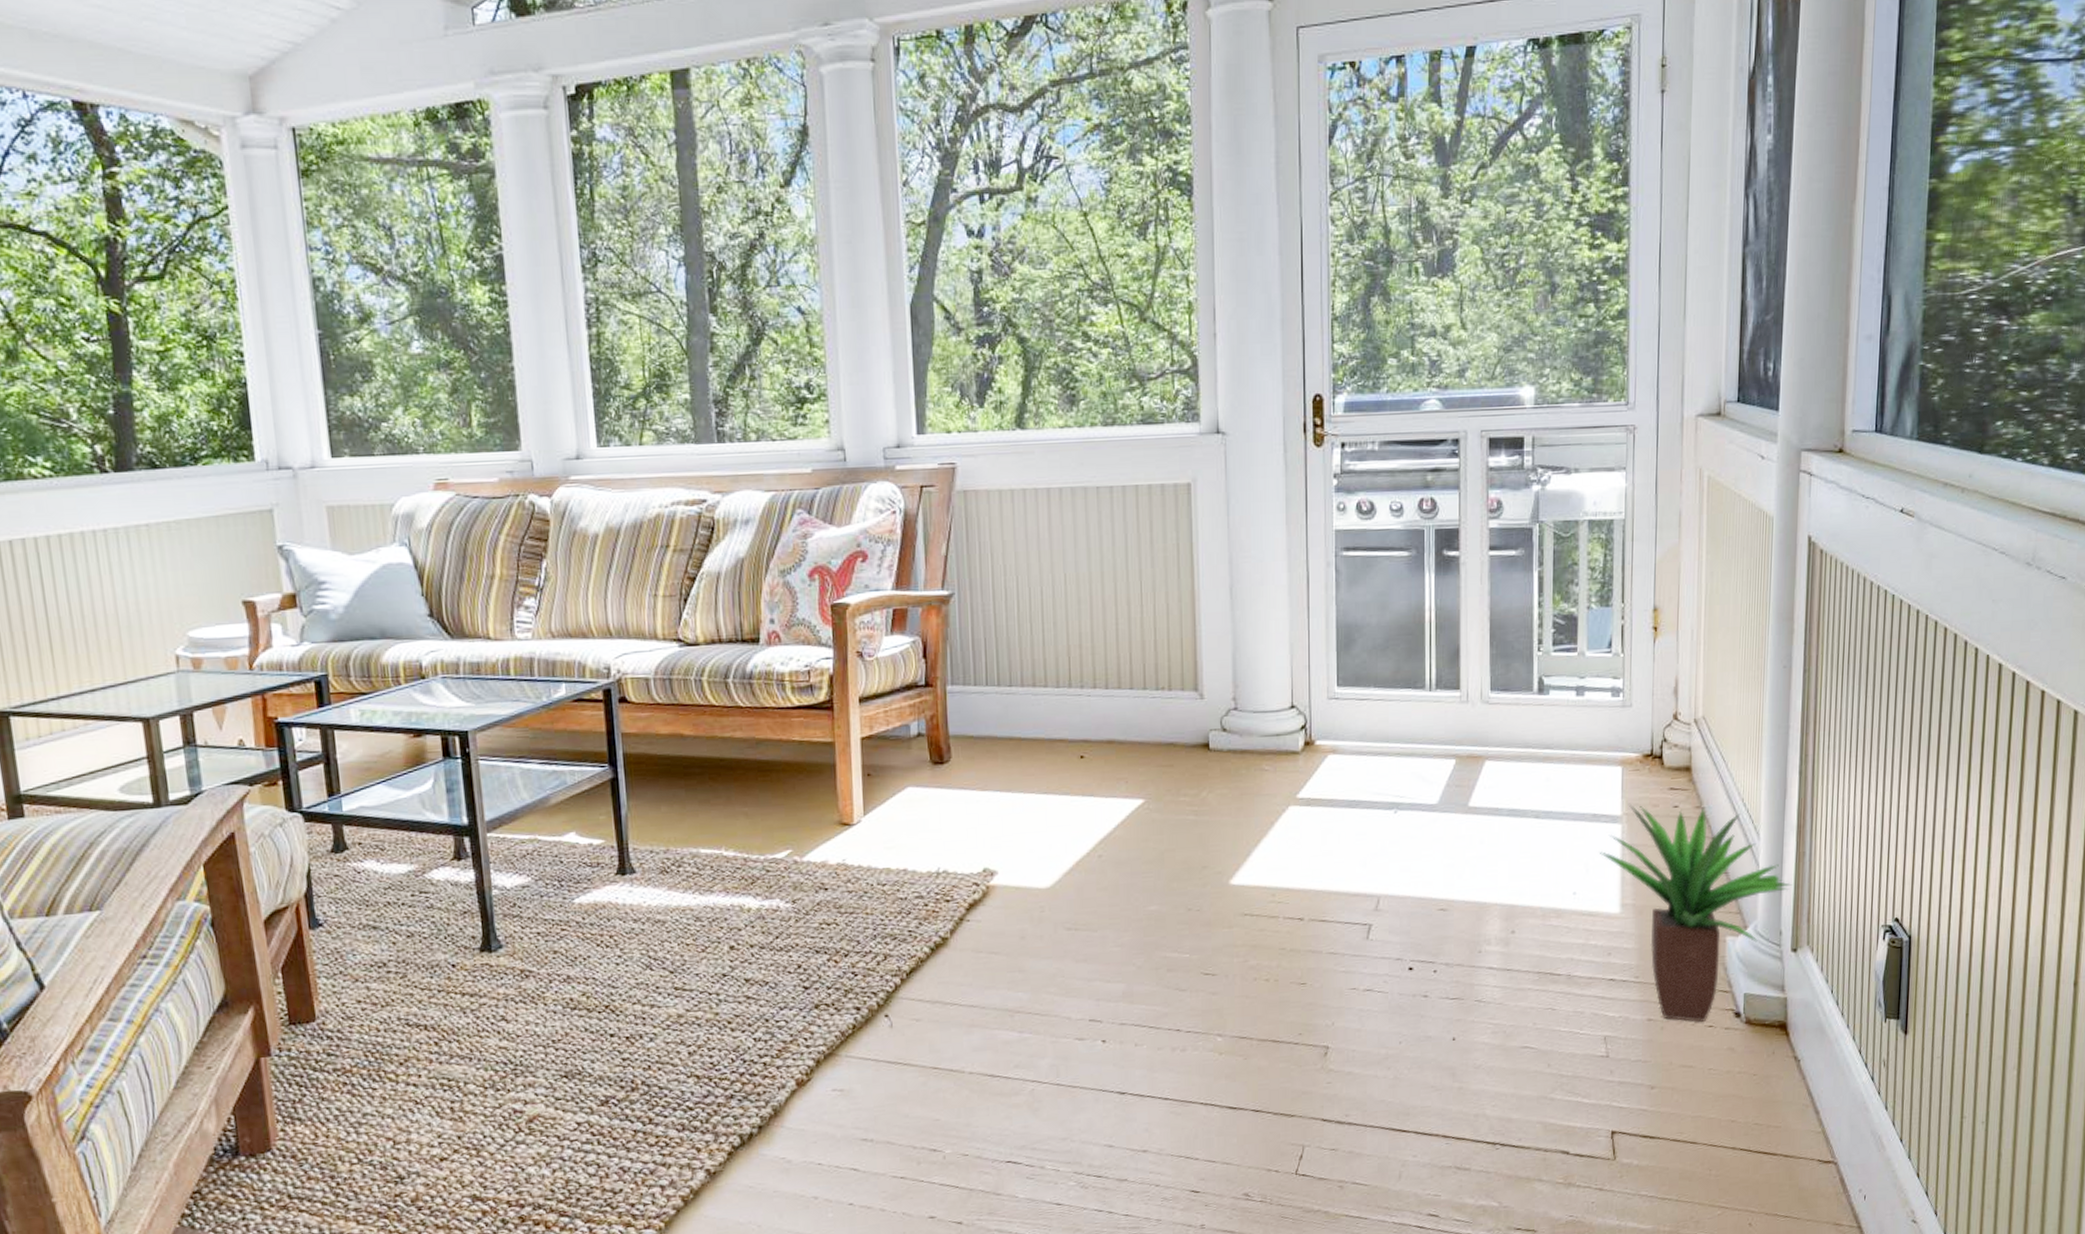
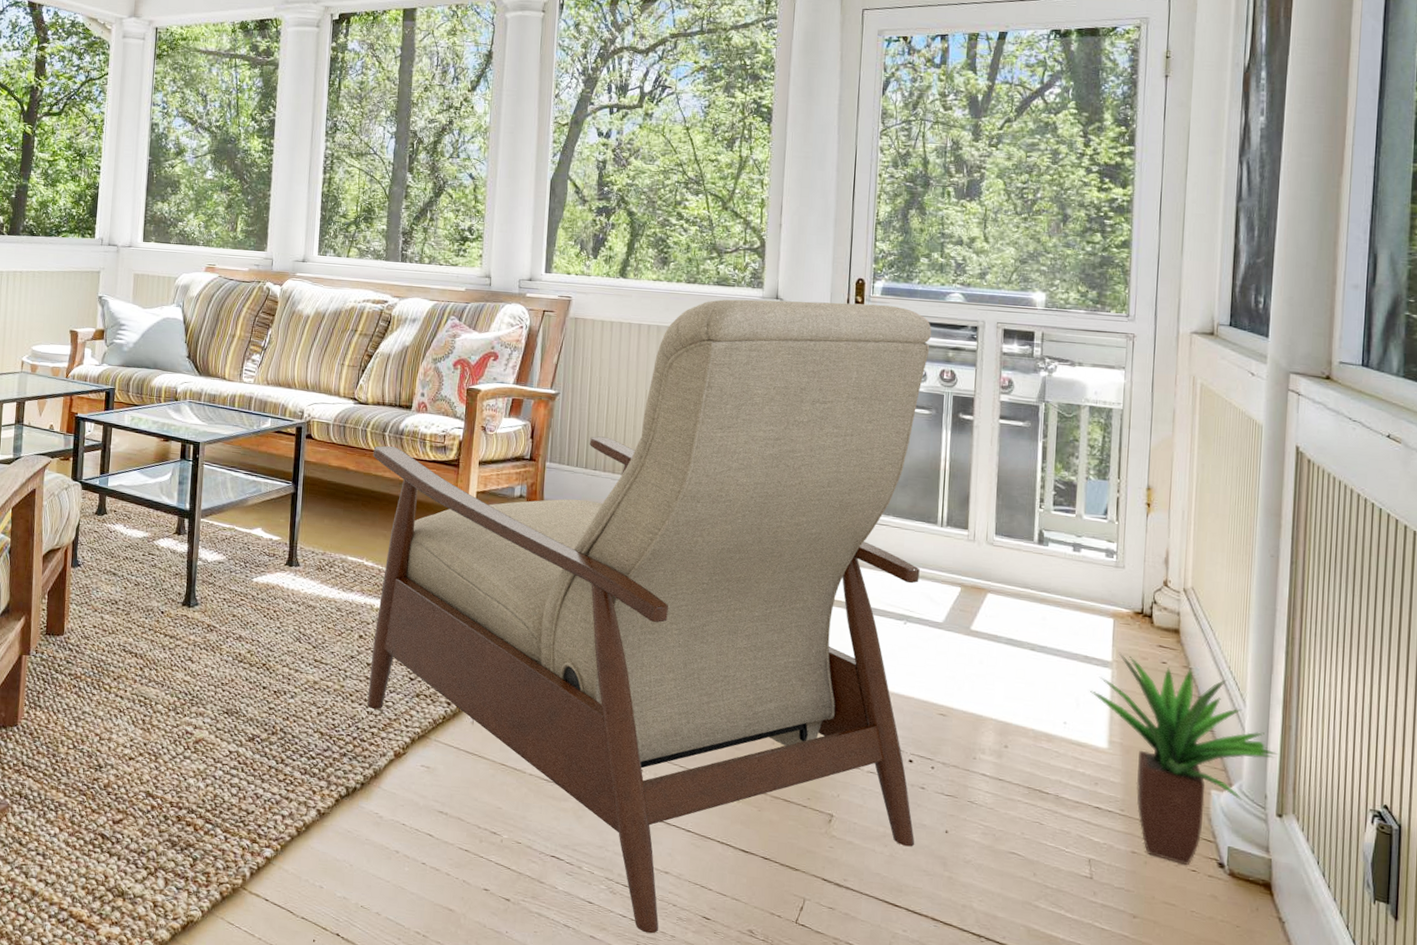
chair: none [714,424,1421,1224] -> present [367,299,932,934]

